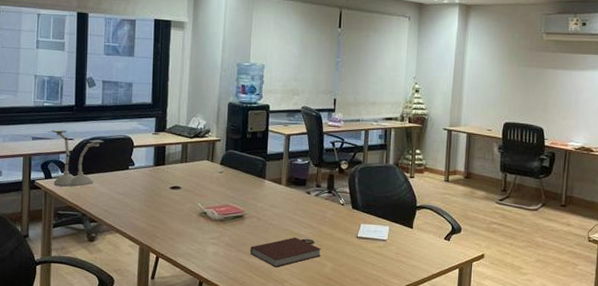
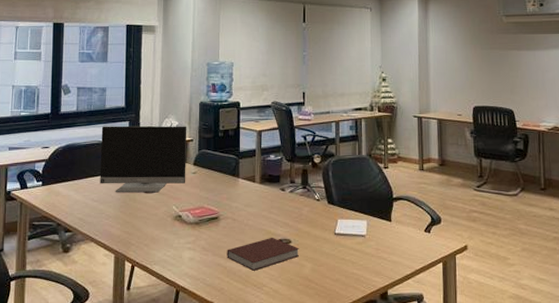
desk lamp: present [52,129,105,187] -> none [28,138,80,196]
monitor: none [125,121,215,189] -> present [100,125,187,193]

